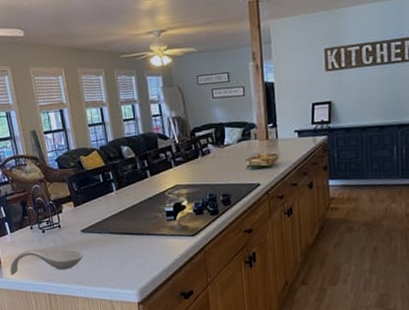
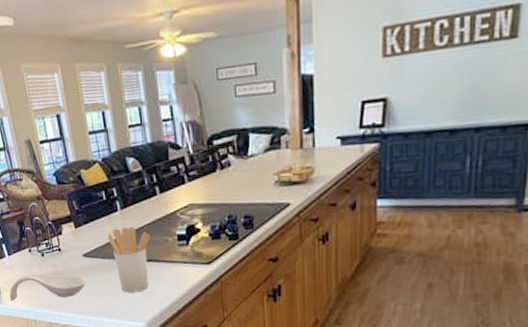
utensil holder: none [104,205,143,264] -> present [107,227,151,293]

